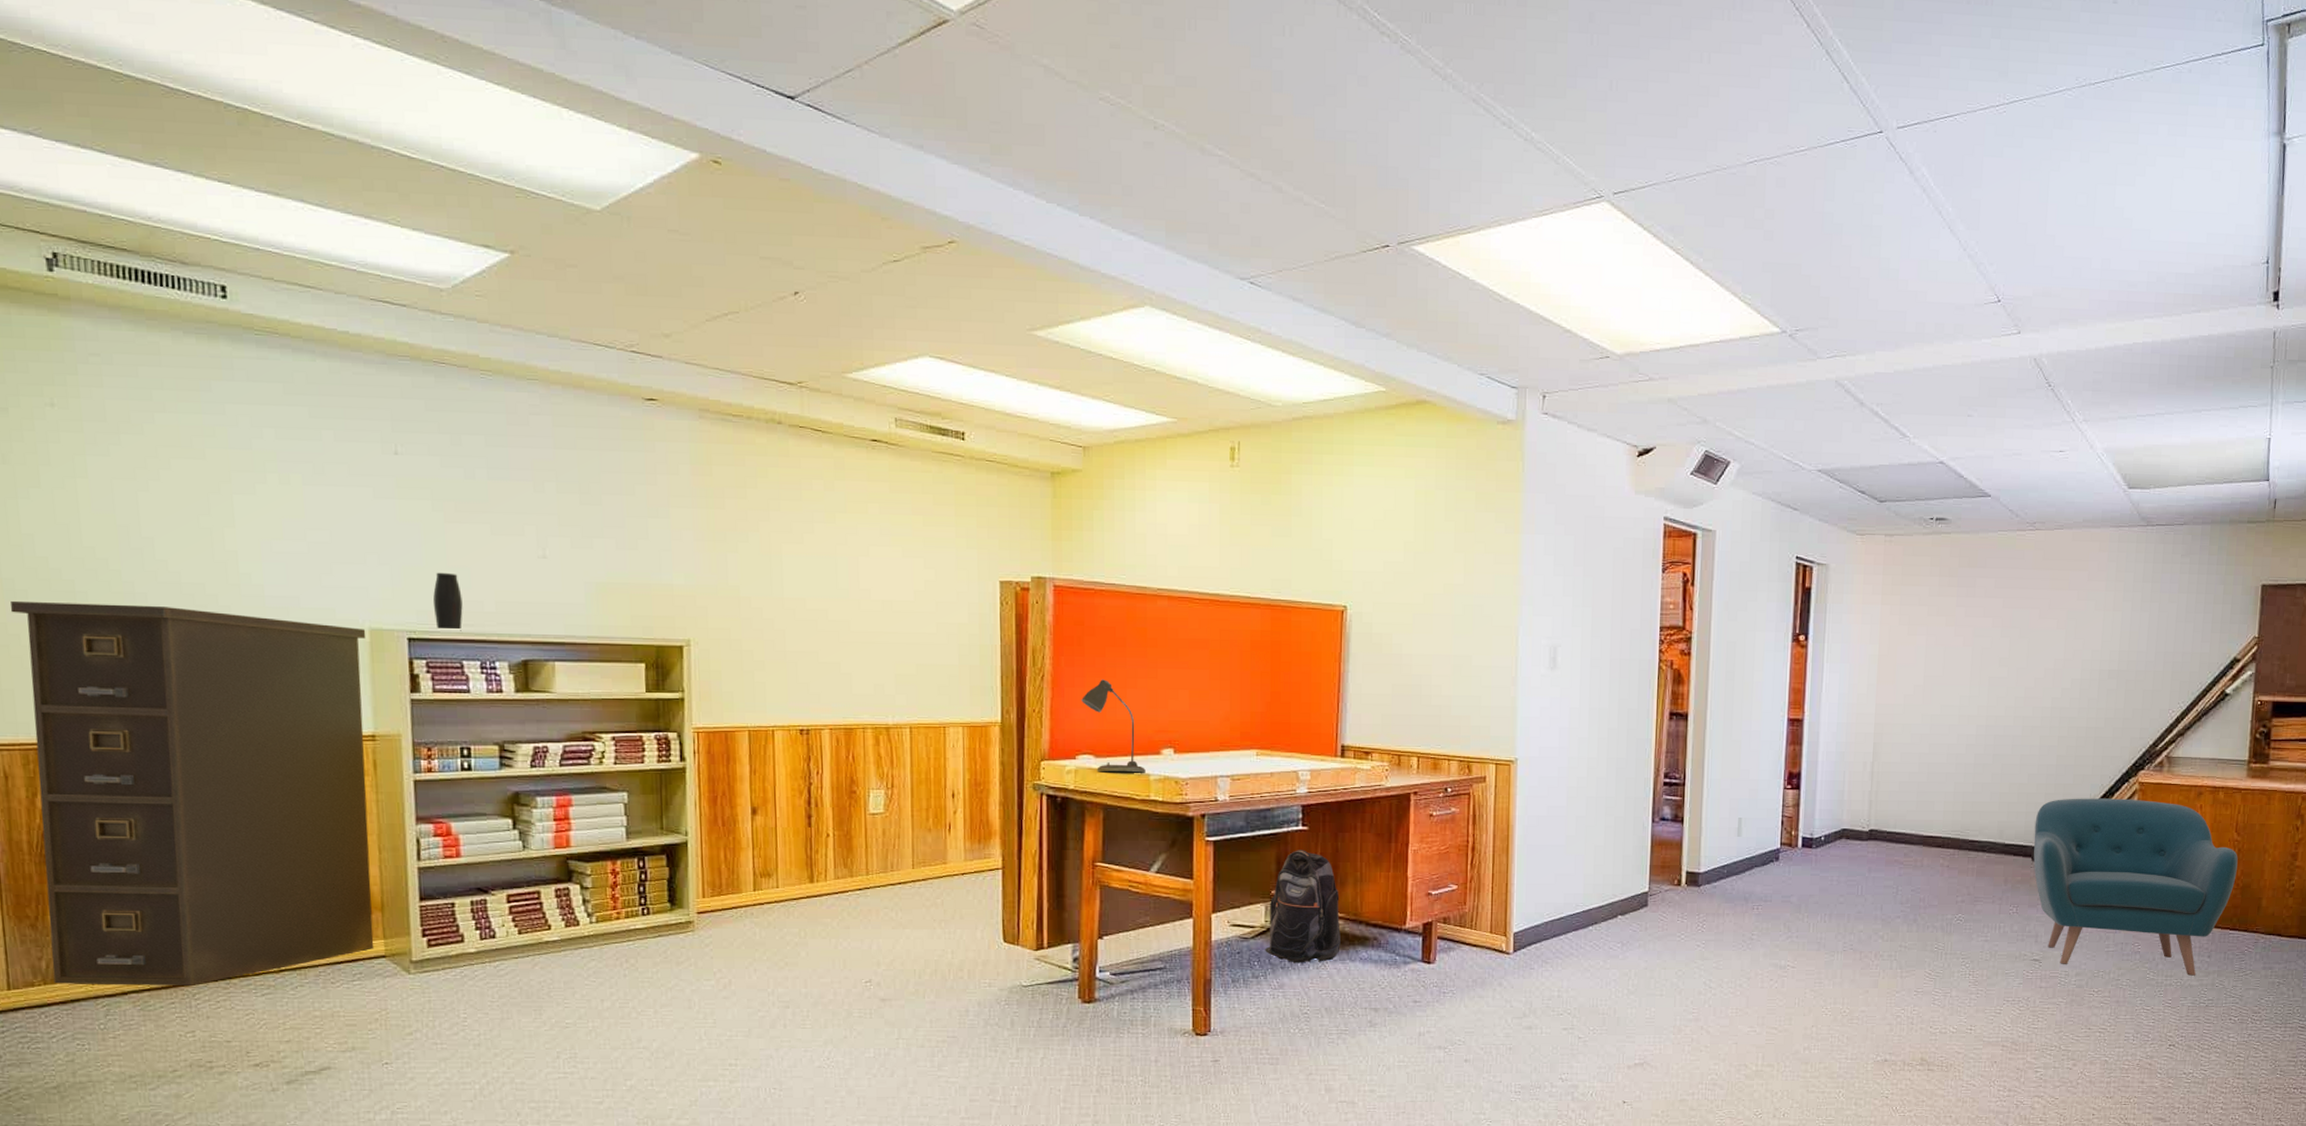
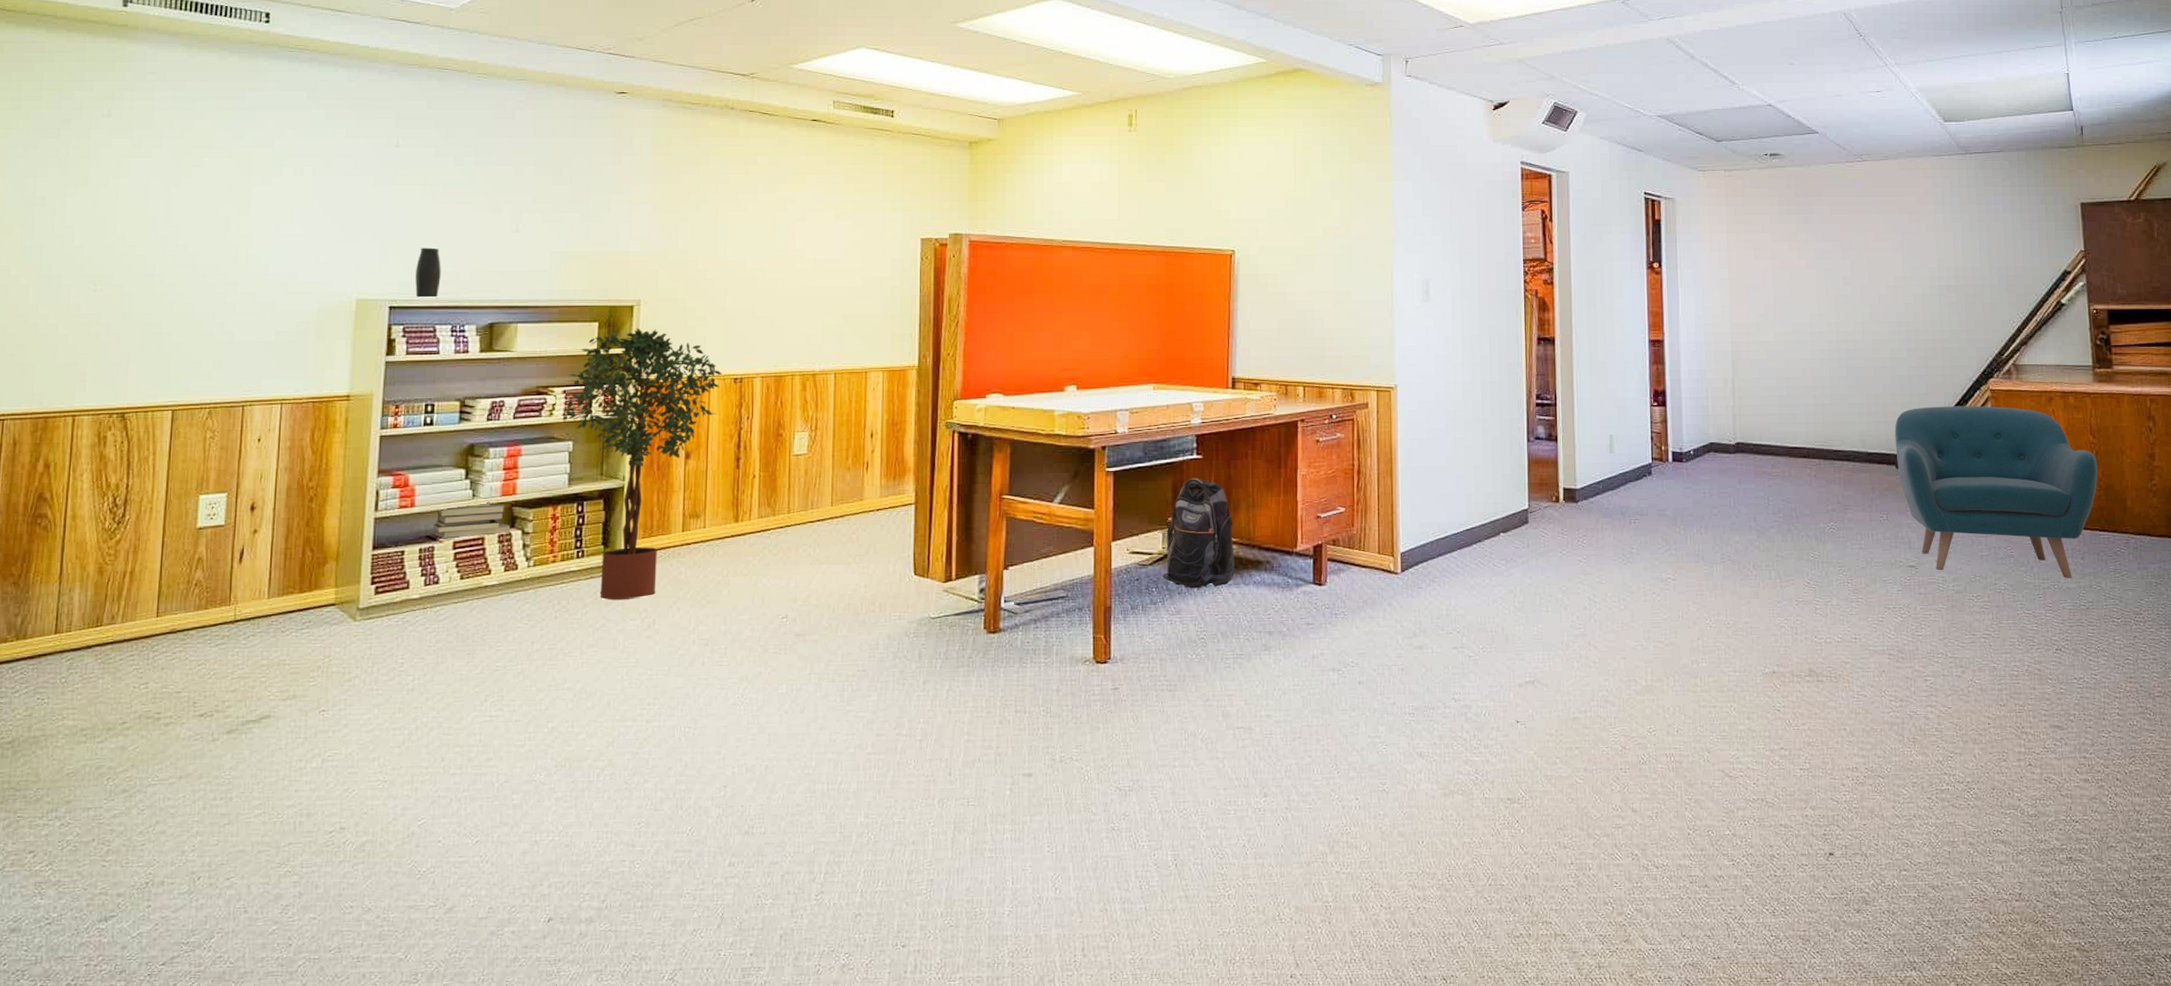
filing cabinet: present [10,600,374,985] -> none [26,284,353,640]
books: none [483,852,568,892] -> present [434,500,511,539]
potted tree: none [614,671,786,959] -> present [562,328,722,600]
desk lamp: present [1081,679,1146,774] -> none [992,324,1050,411]

